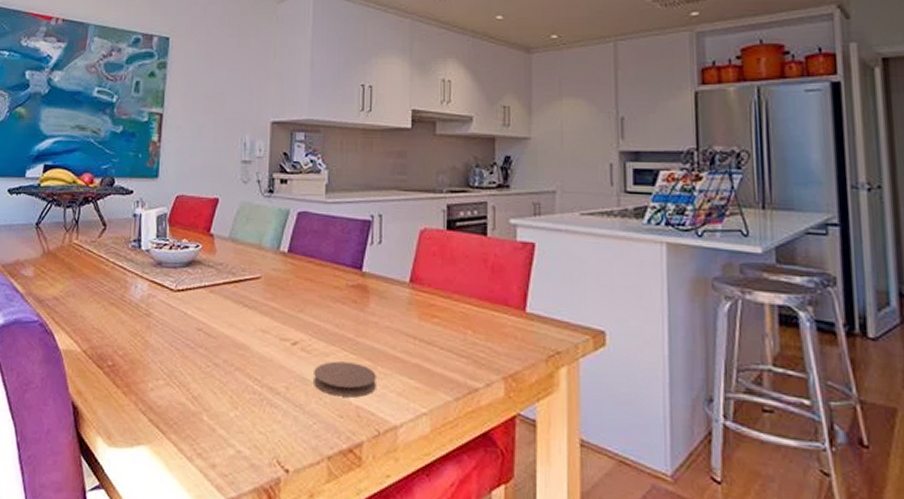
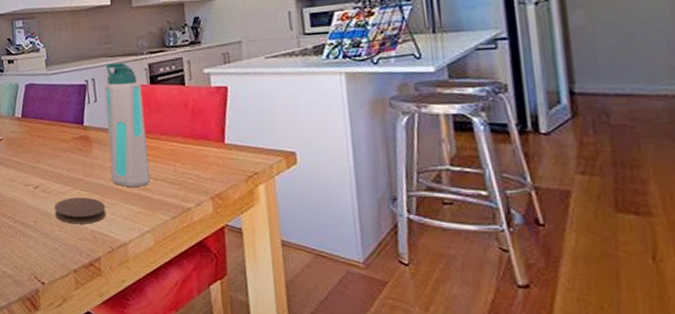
water bottle: none [387,198,436,356] -> present [103,62,151,188]

